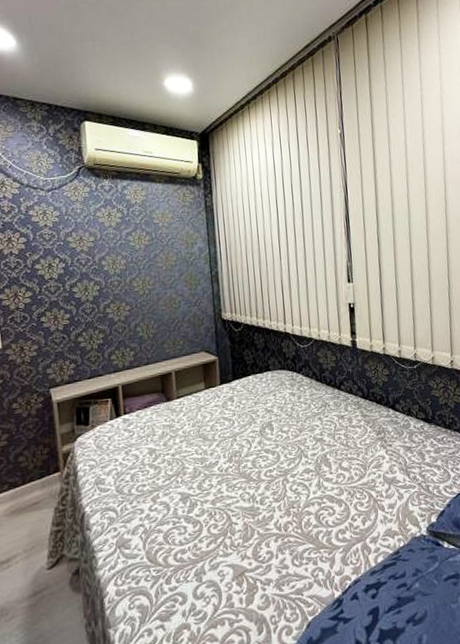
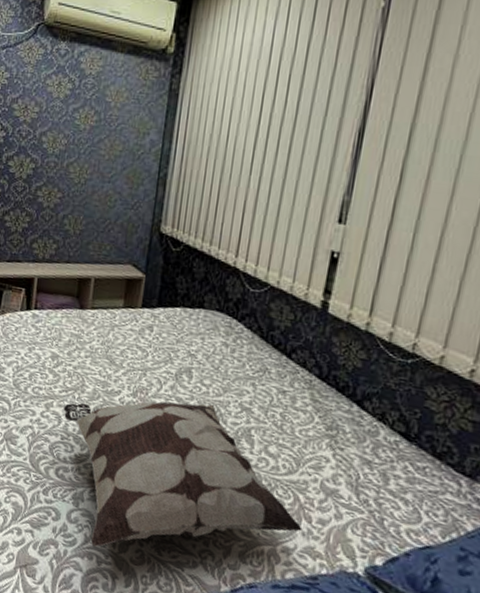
decorative pillow: none [170,445,380,613] -> present [63,401,303,548]

